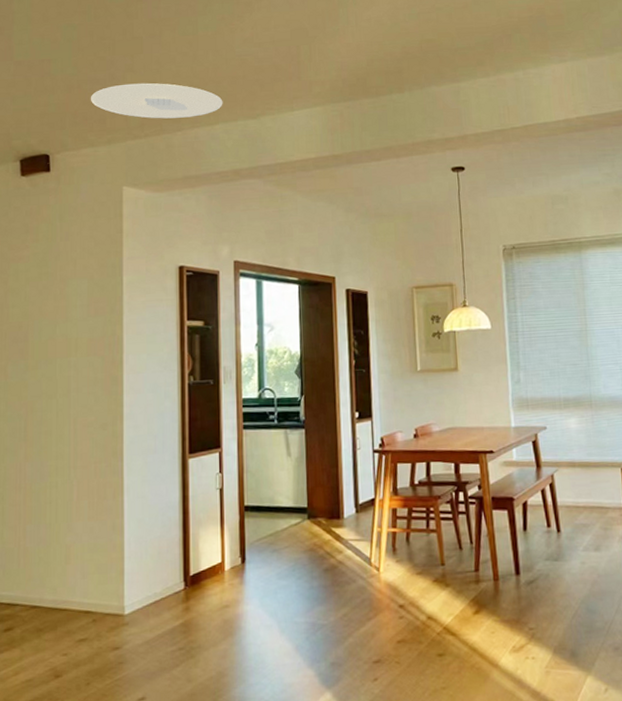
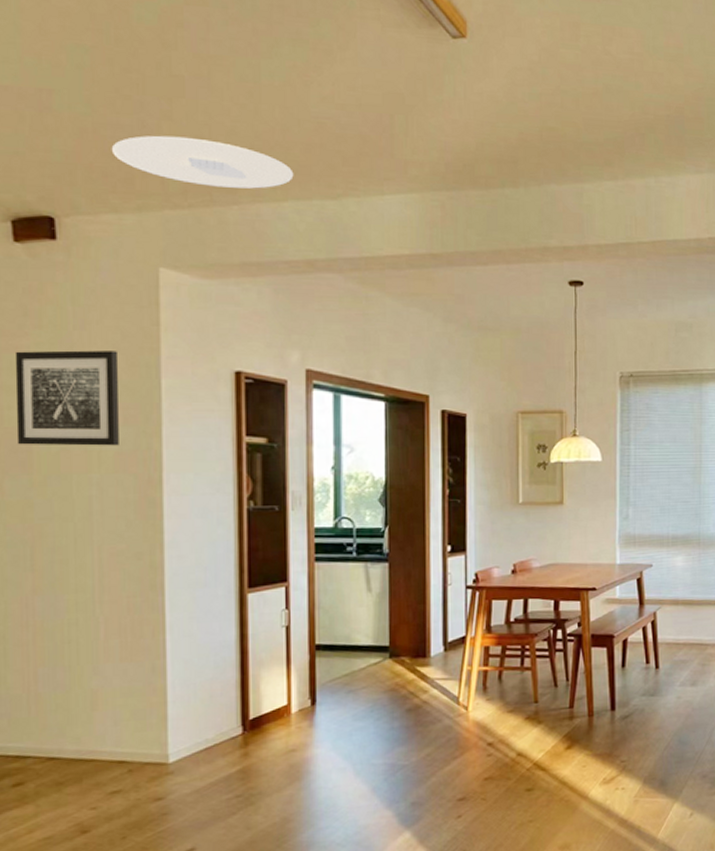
wall art: none [17,255,91,336] -> present [14,350,119,446]

